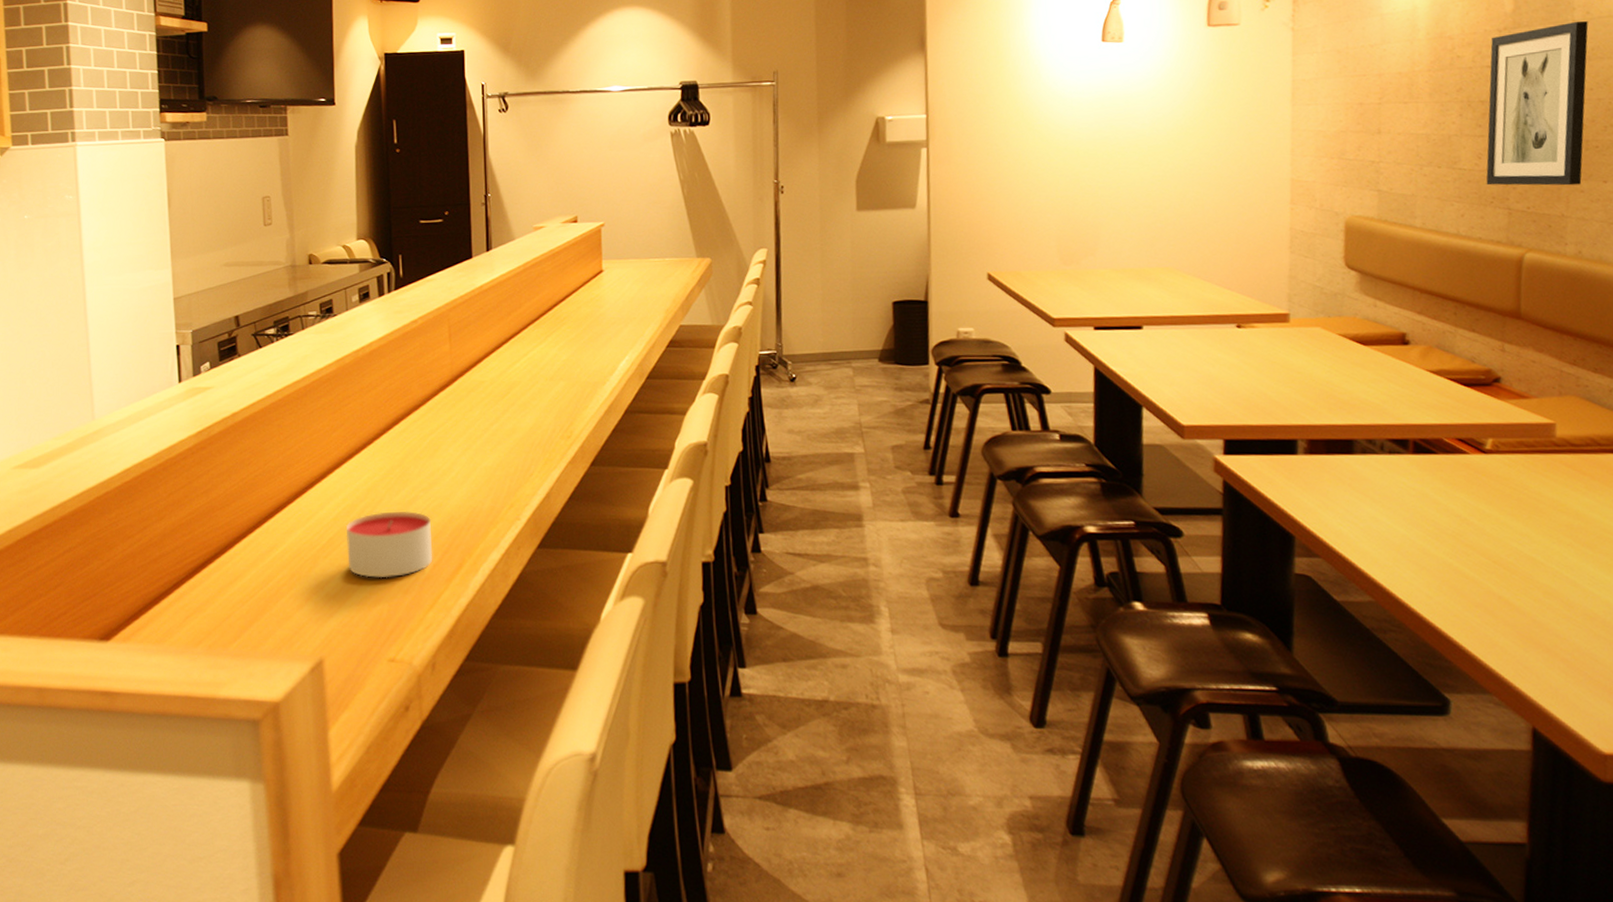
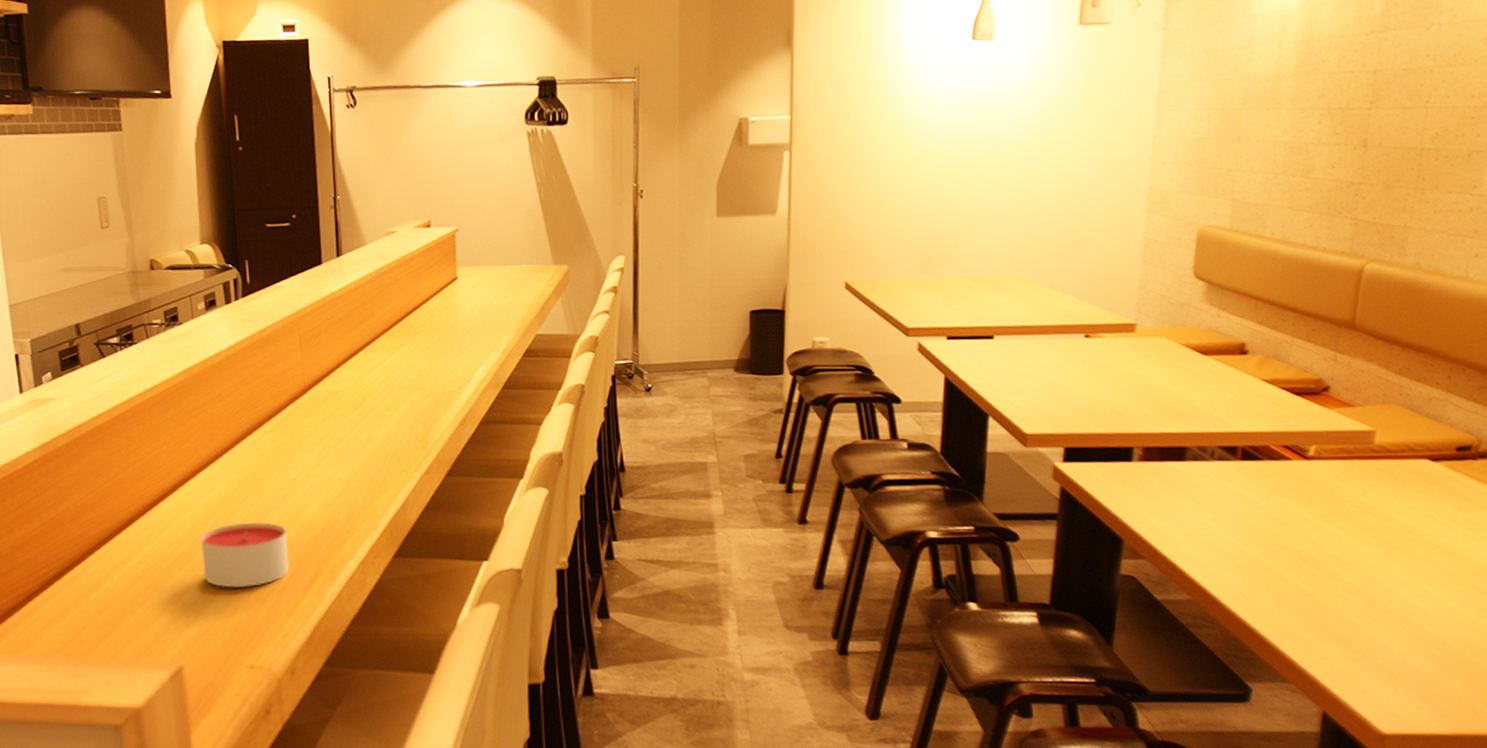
wall art: present [1486,21,1589,186] -> none [1337,25,1453,196]

